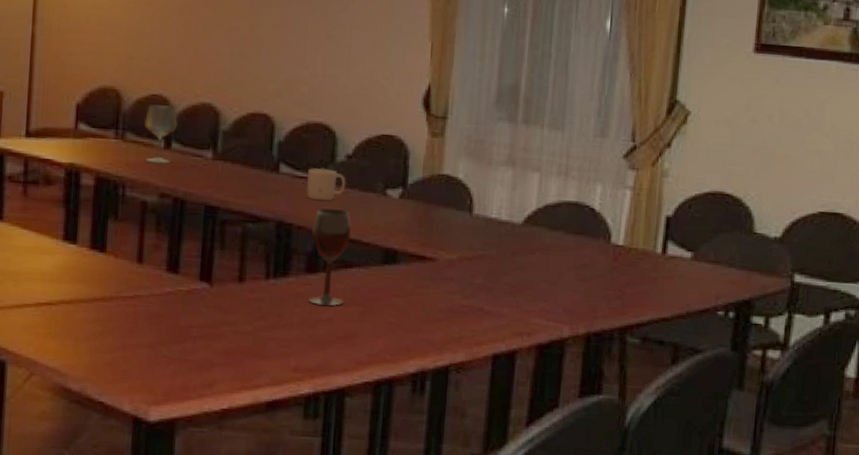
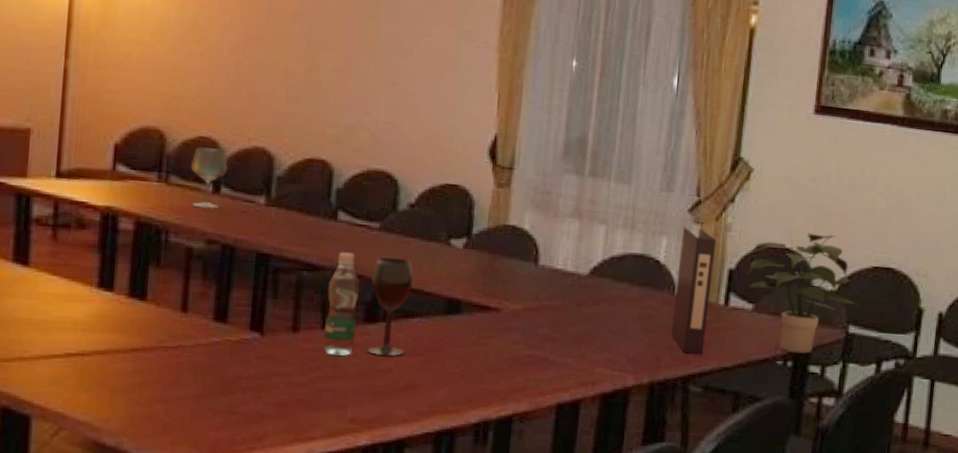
bottle: none [267,203,301,305] -> present [323,252,360,356]
mug: present [306,167,346,201] -> none [365,216,408,250]
binder: none [607,172,653,304] -> present [671,226,717,354]
potted plant: none [683,177,806,305] -> present [745,233,860,355]

